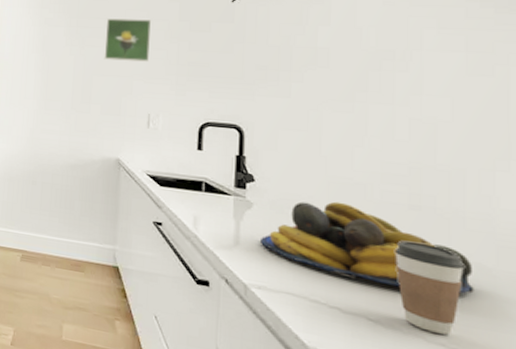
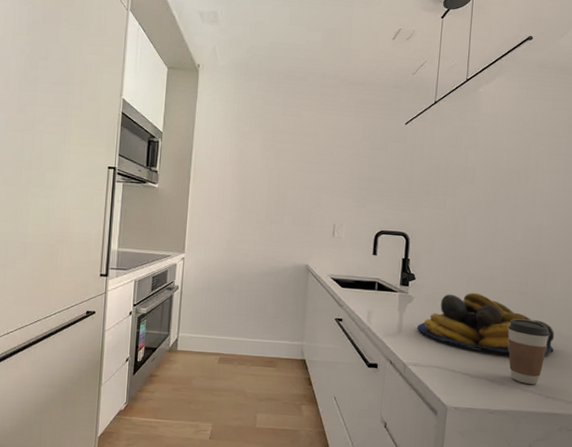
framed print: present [104,18,152,62] -> none [296,134,339,177]

